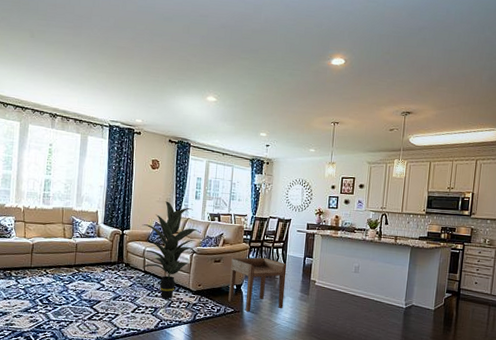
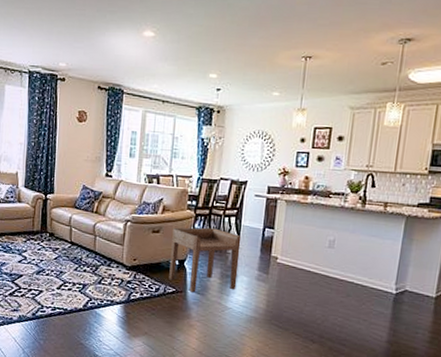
indoor plant: present [142,201,201,299] -> none [67,160,137,274]

